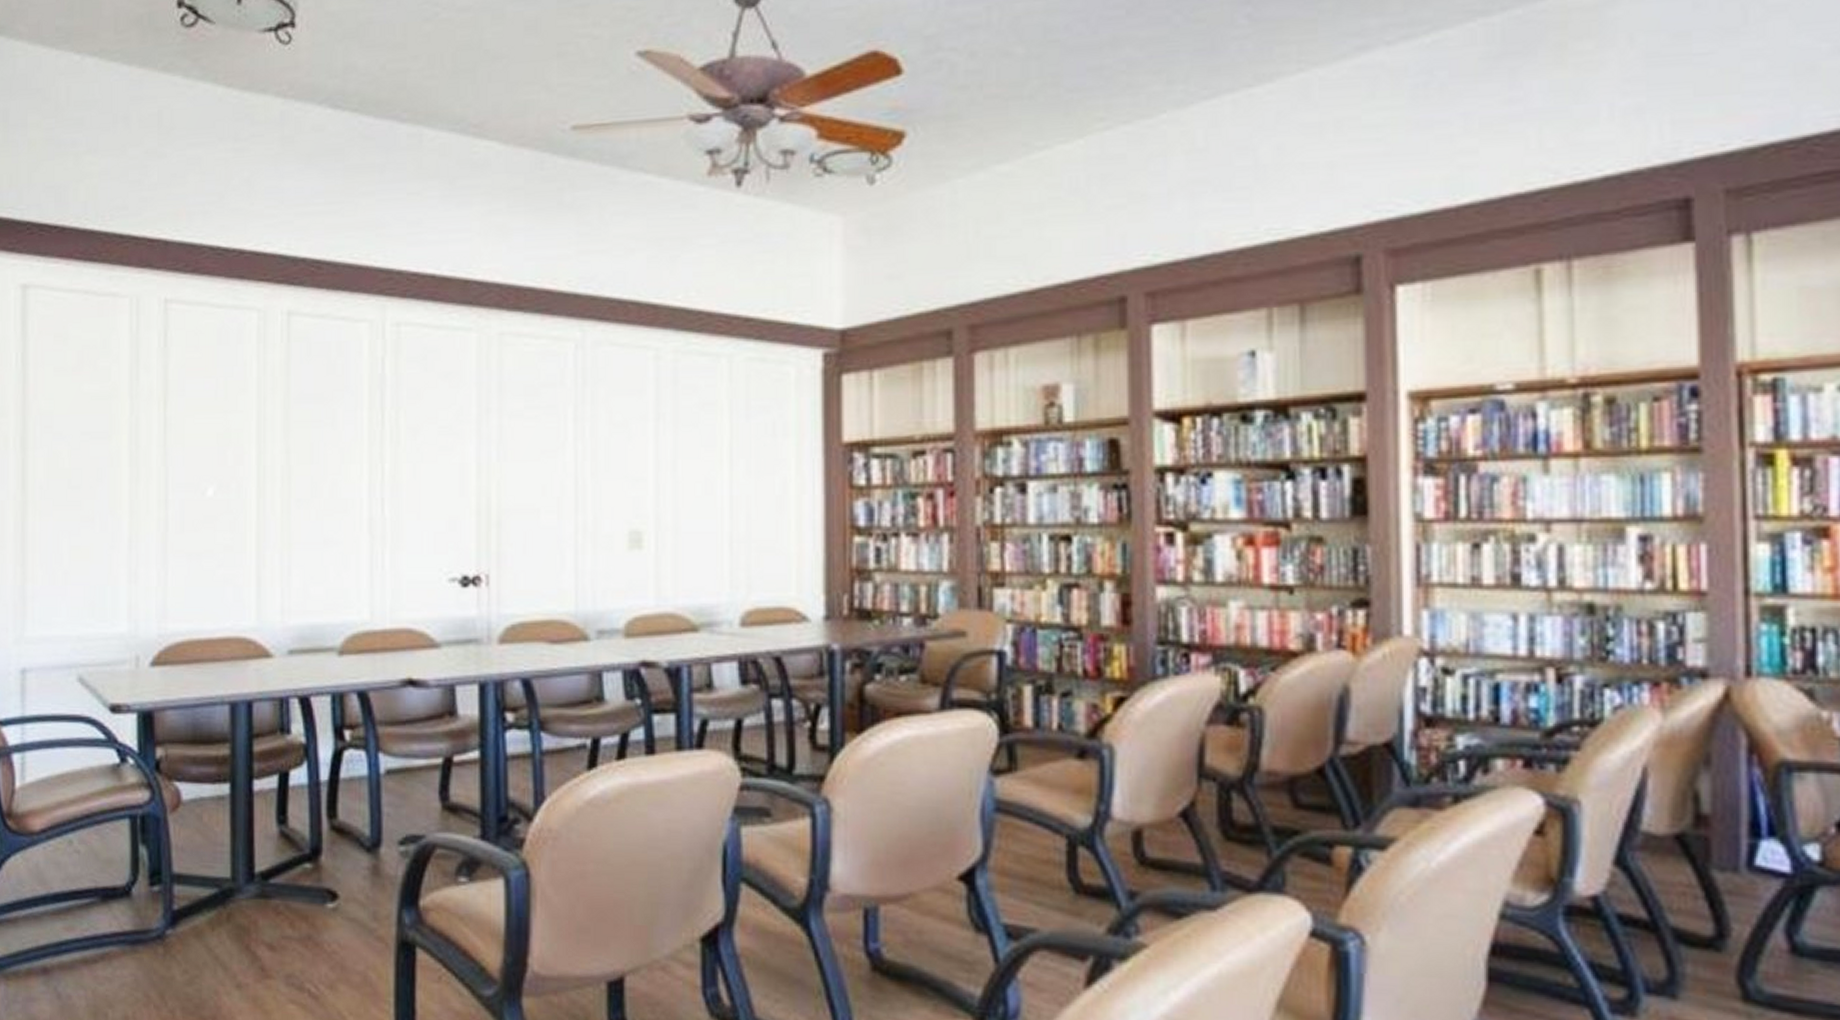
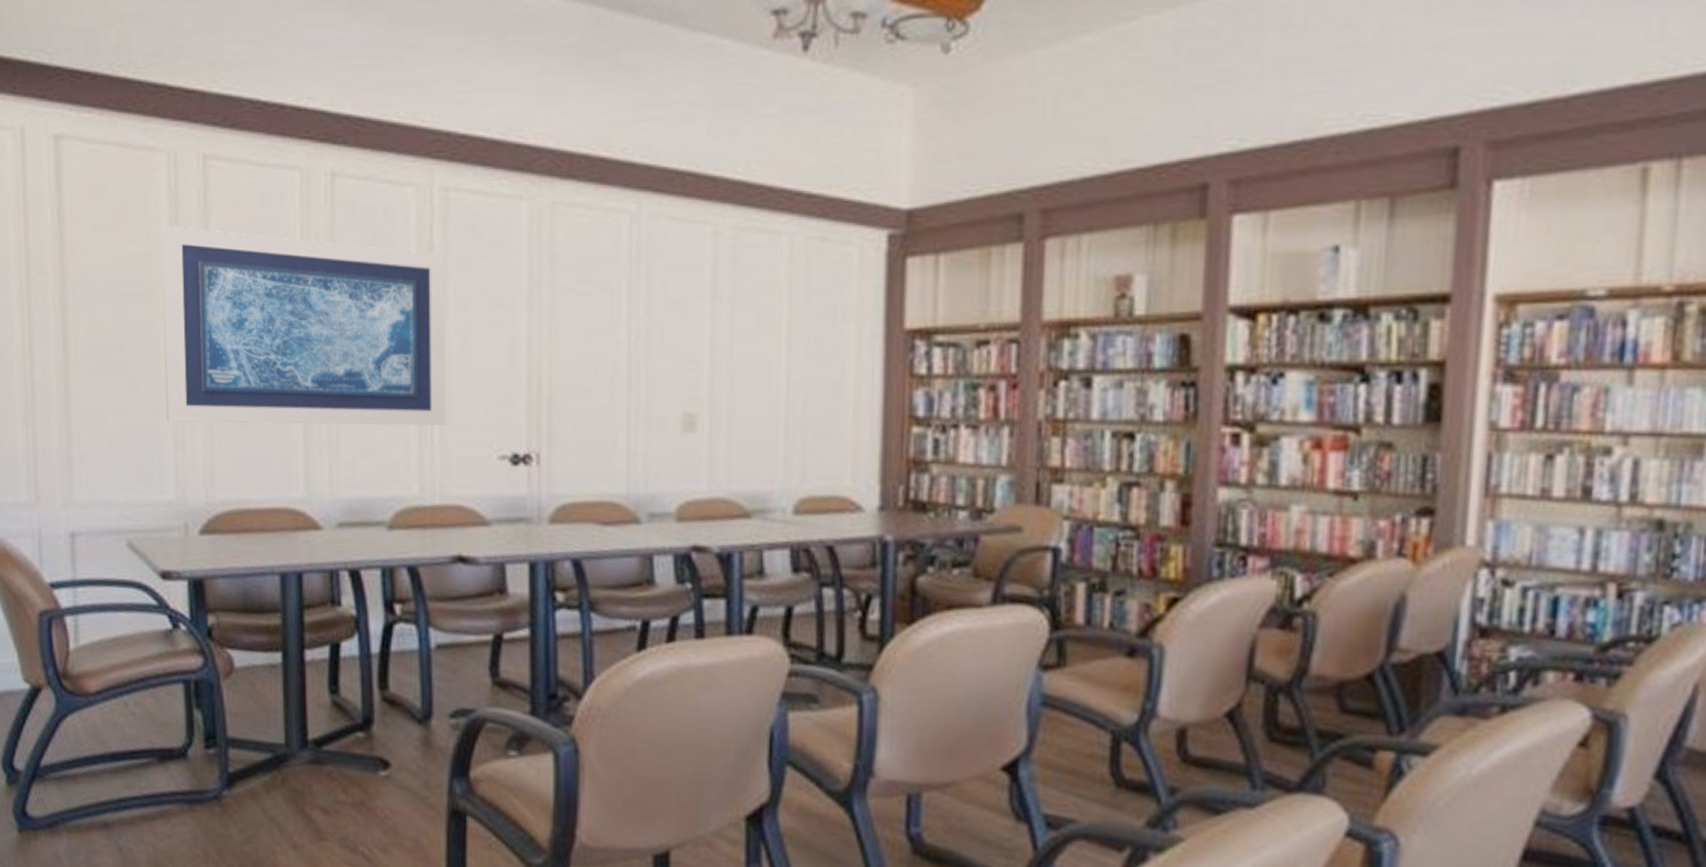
wall art: none [121,366,397,556] -> present [161,225,446,426]

